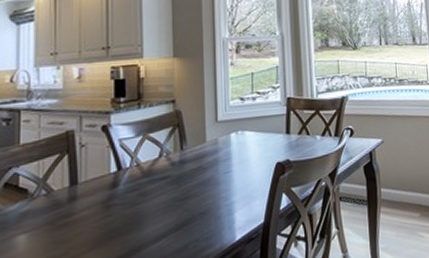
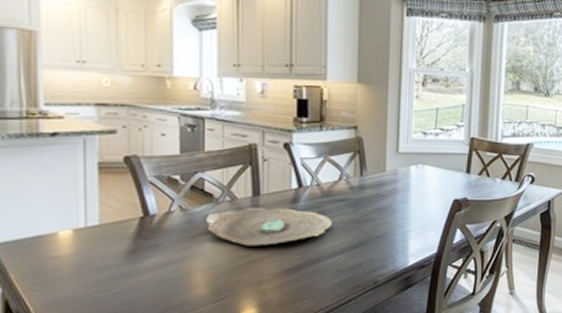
decorative bowl: none [20,194,155,243] -> present [207,207,333,246]

